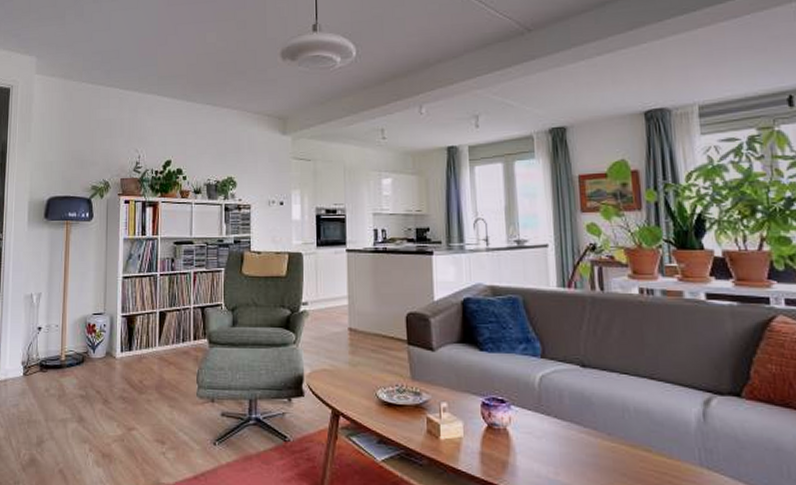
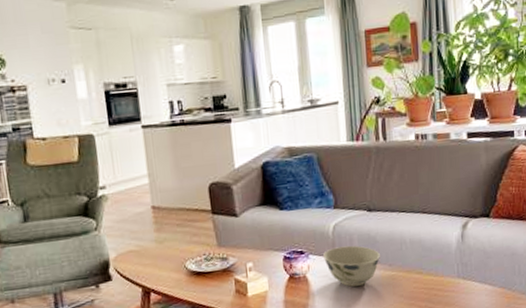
bowl: none [528,402,597,453] -> present [323,245,380,287]

